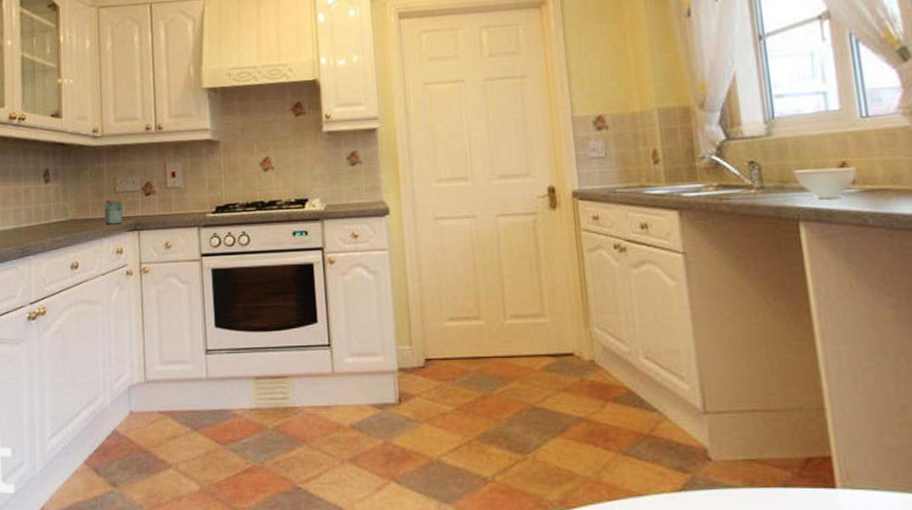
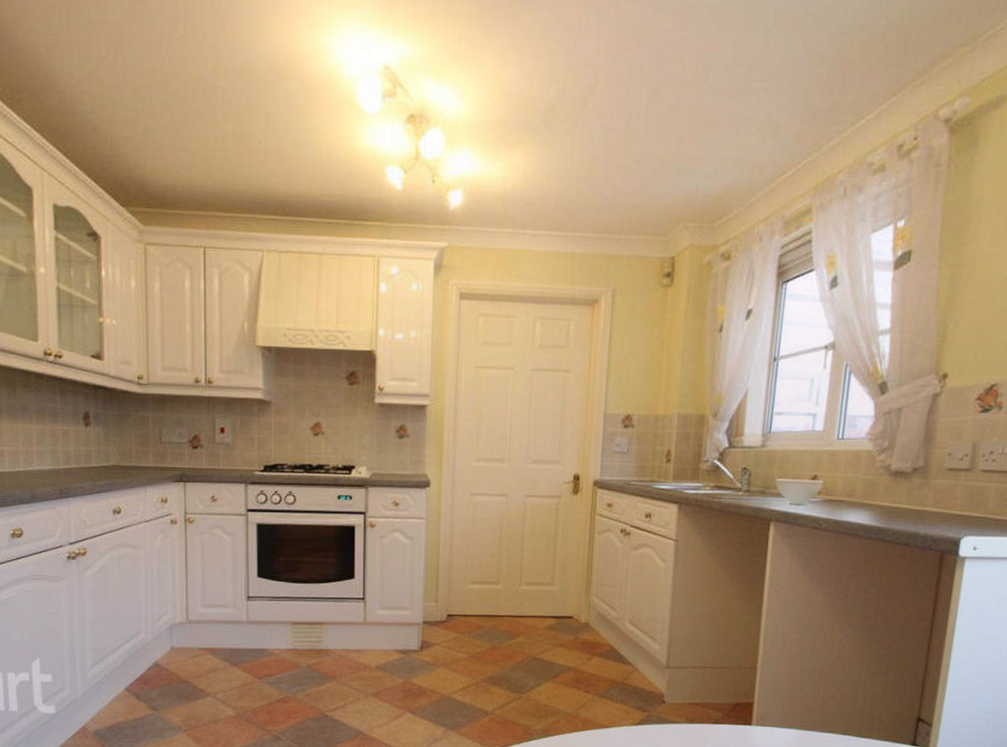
peanut butter: present [104,199,124,225] -> none [148,449,169,474]

